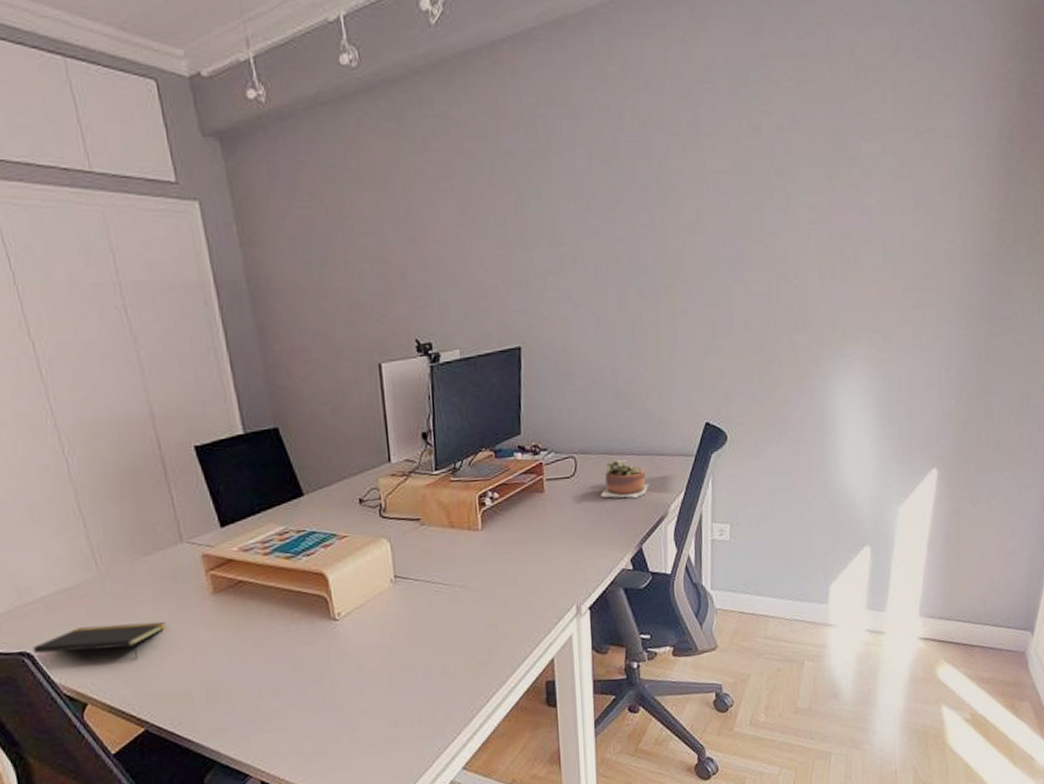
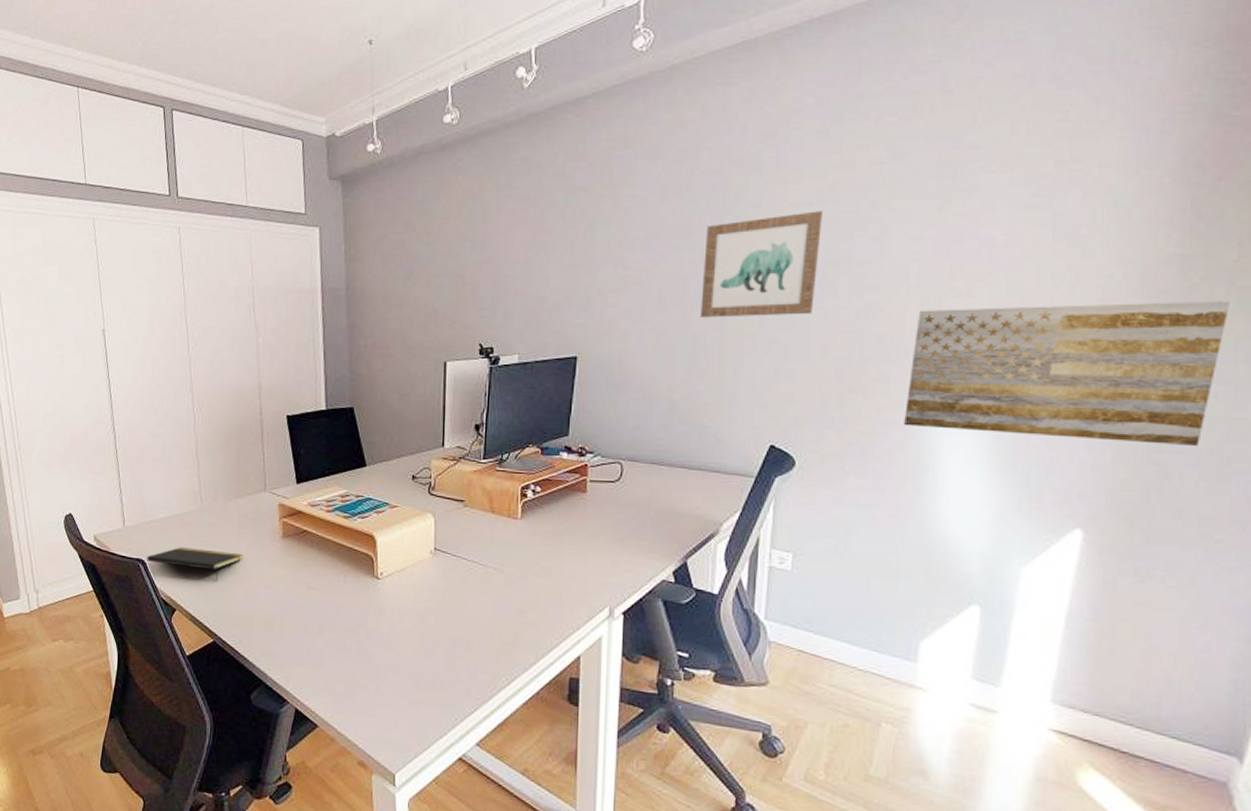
succulent plant: present [601,458,650,499] -> none [645,469,701,511]
wall art: none [634,180,738,296] -> present [700,211,824,318]
wall art: none [811,260,1029,392] -> present [904,300,1230,447]

